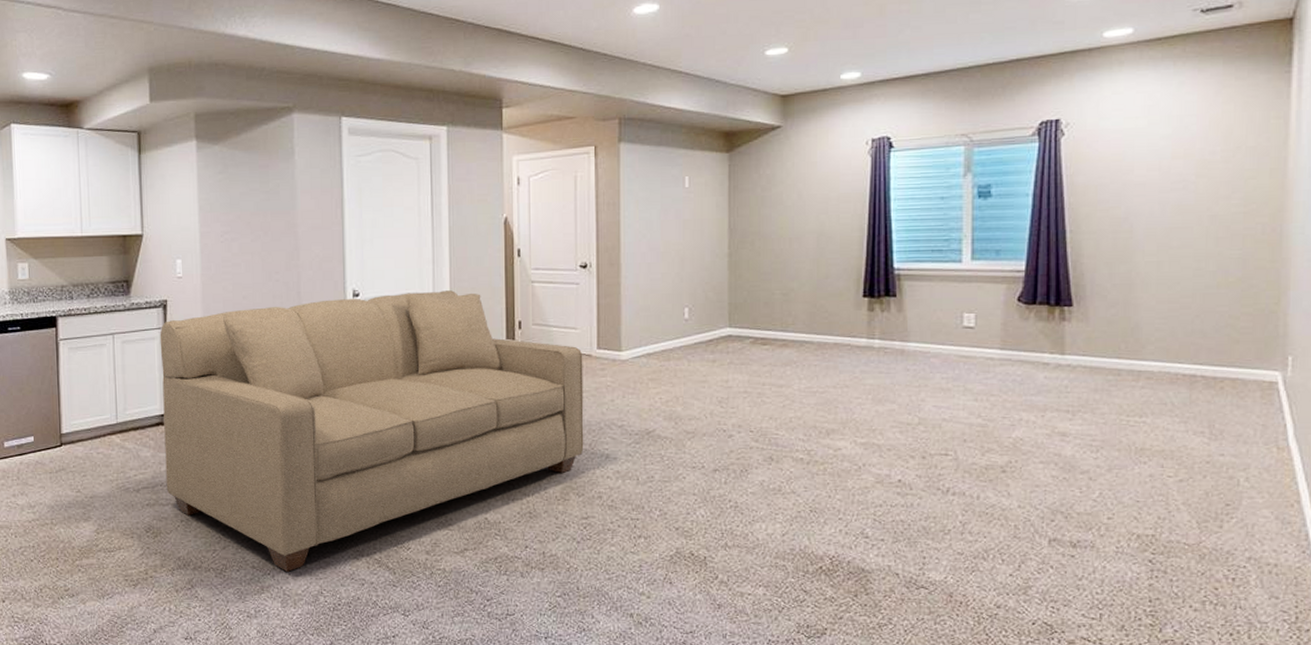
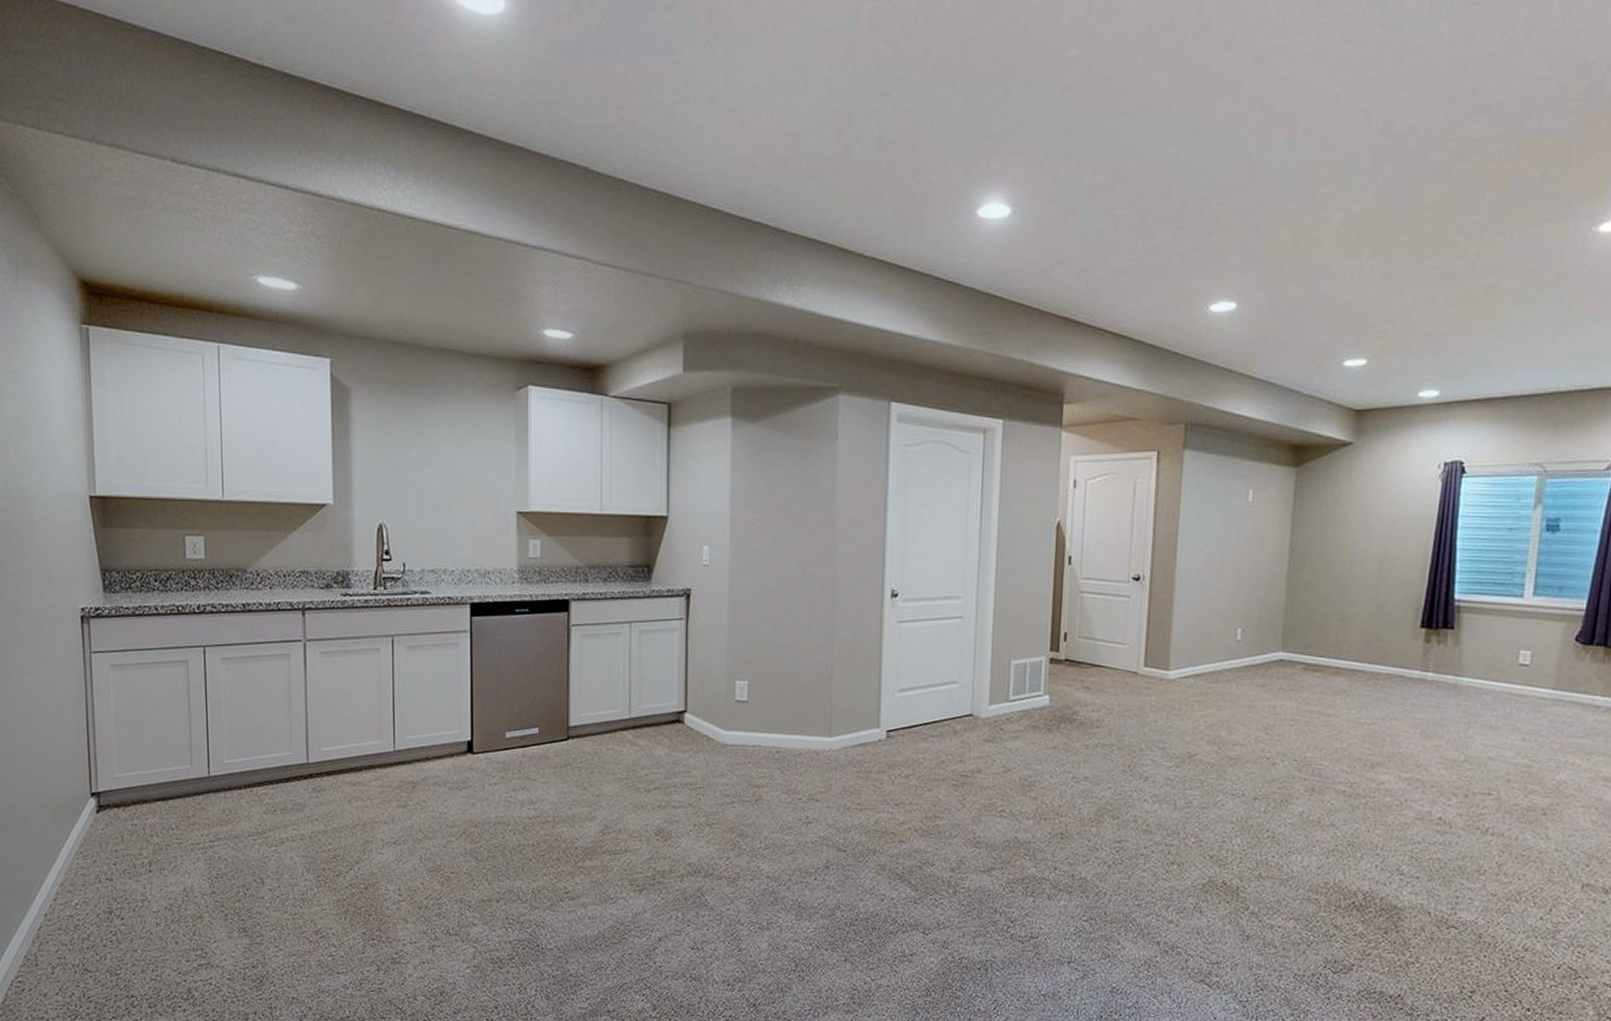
sofa: present [160,290,584,572] -> none [680,596,1129,884]

